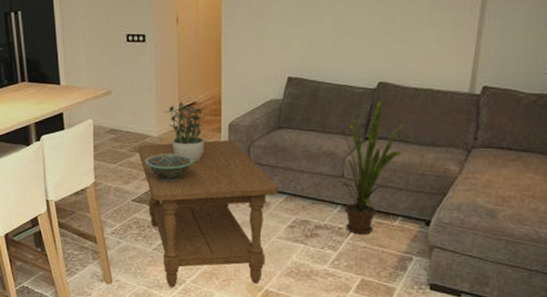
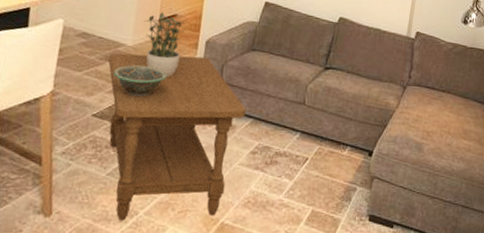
house plant: present [329,100,406,235] -> none [296,34,359,164]

